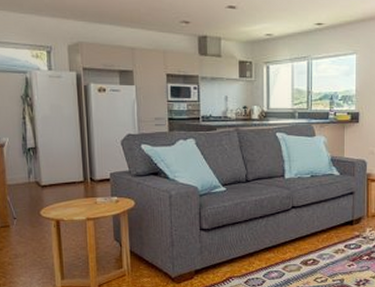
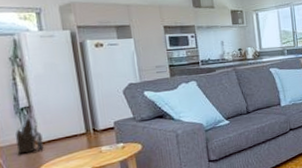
shoulder bag: none [22,158,45,194] -> present [16,116,44,154]

